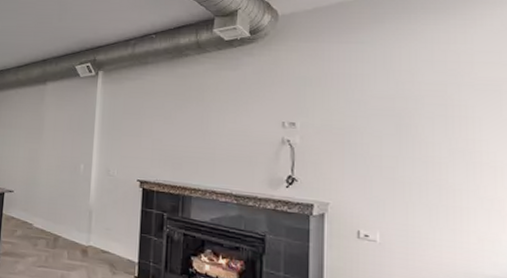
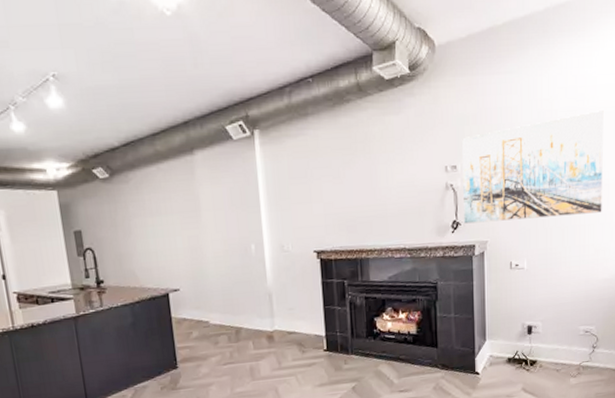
wall art: none [300,87,487,197] -> present [462,110,604,224]

